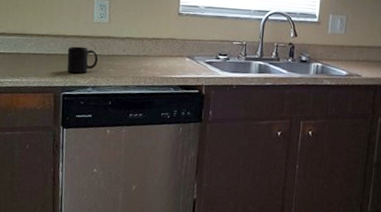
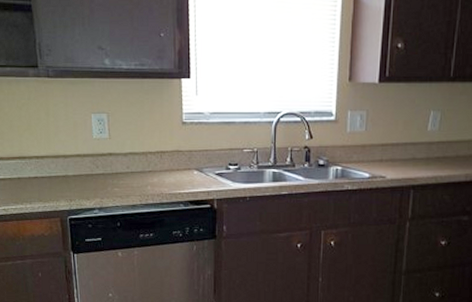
mug: present [67,46,98,74] -> none [70,166,101,196]

